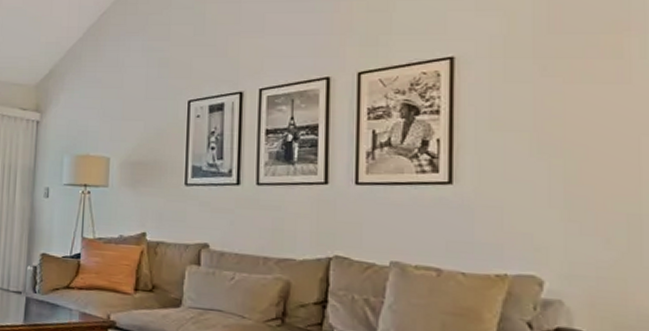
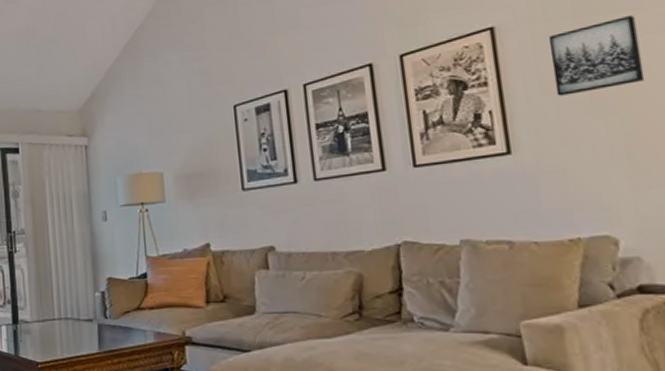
wall art: none [505,64,594,134] -> present [549,15,645,96]

